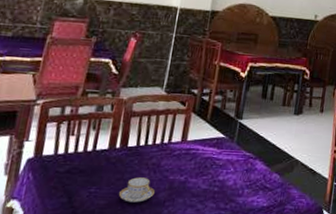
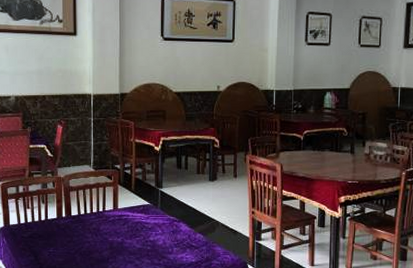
teacup: present [119,177,155,203] -> none [72,240,99,260]

